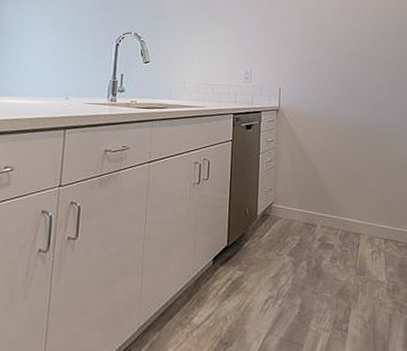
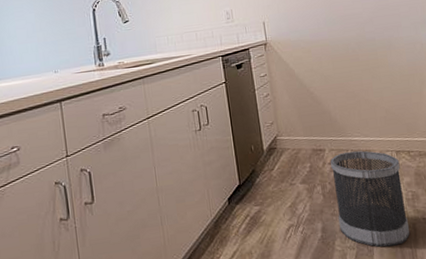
wastebasket: none [318,232,386,335] -> present [330,150,410,247]

